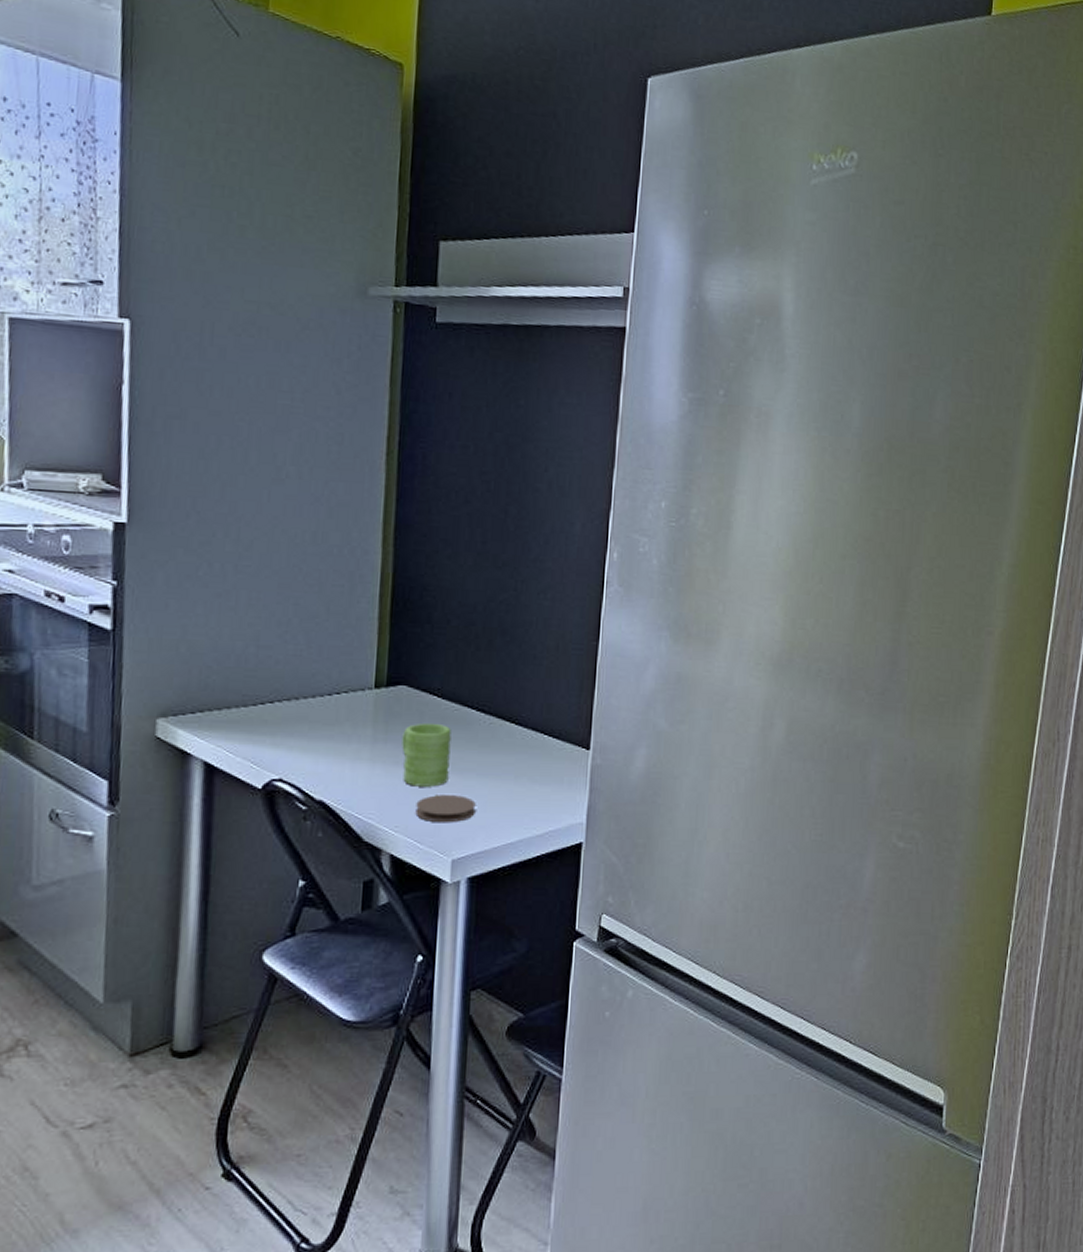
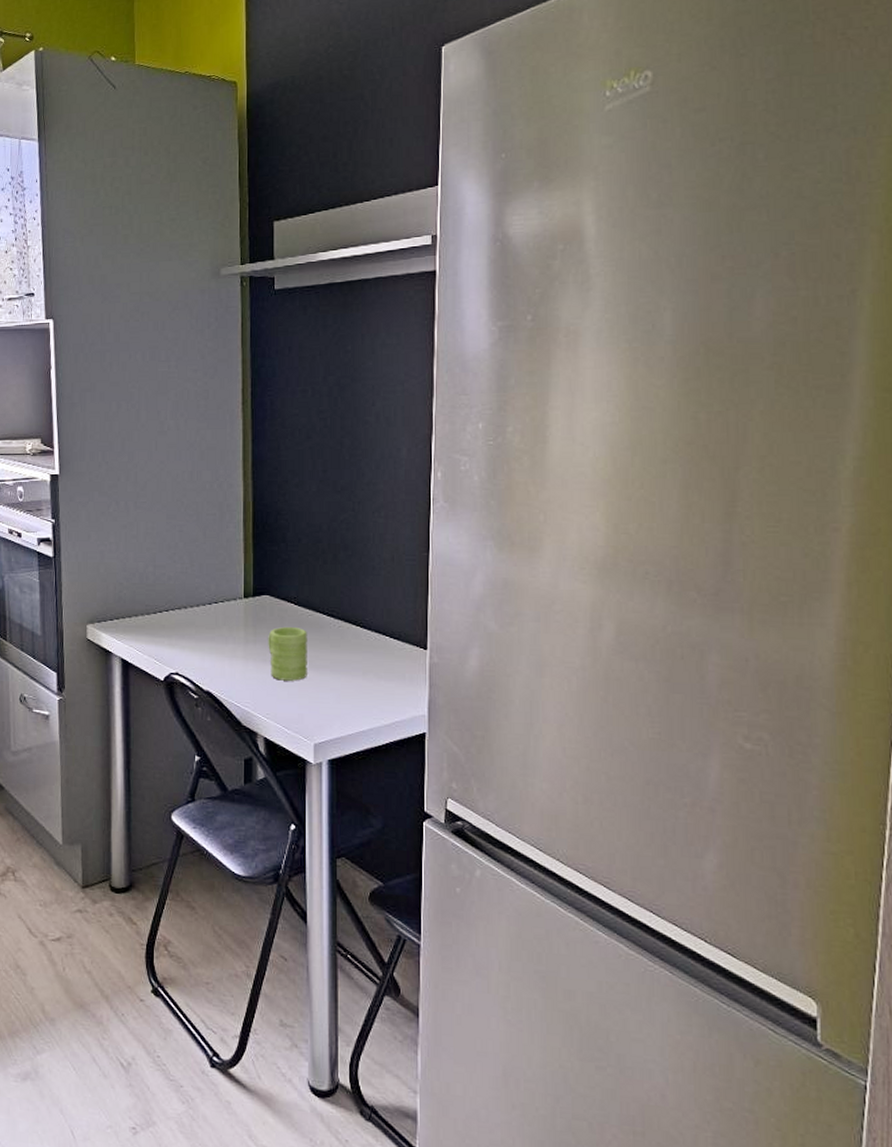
coaster: present [415,795,476,823] -> none [282,688,331,712]

